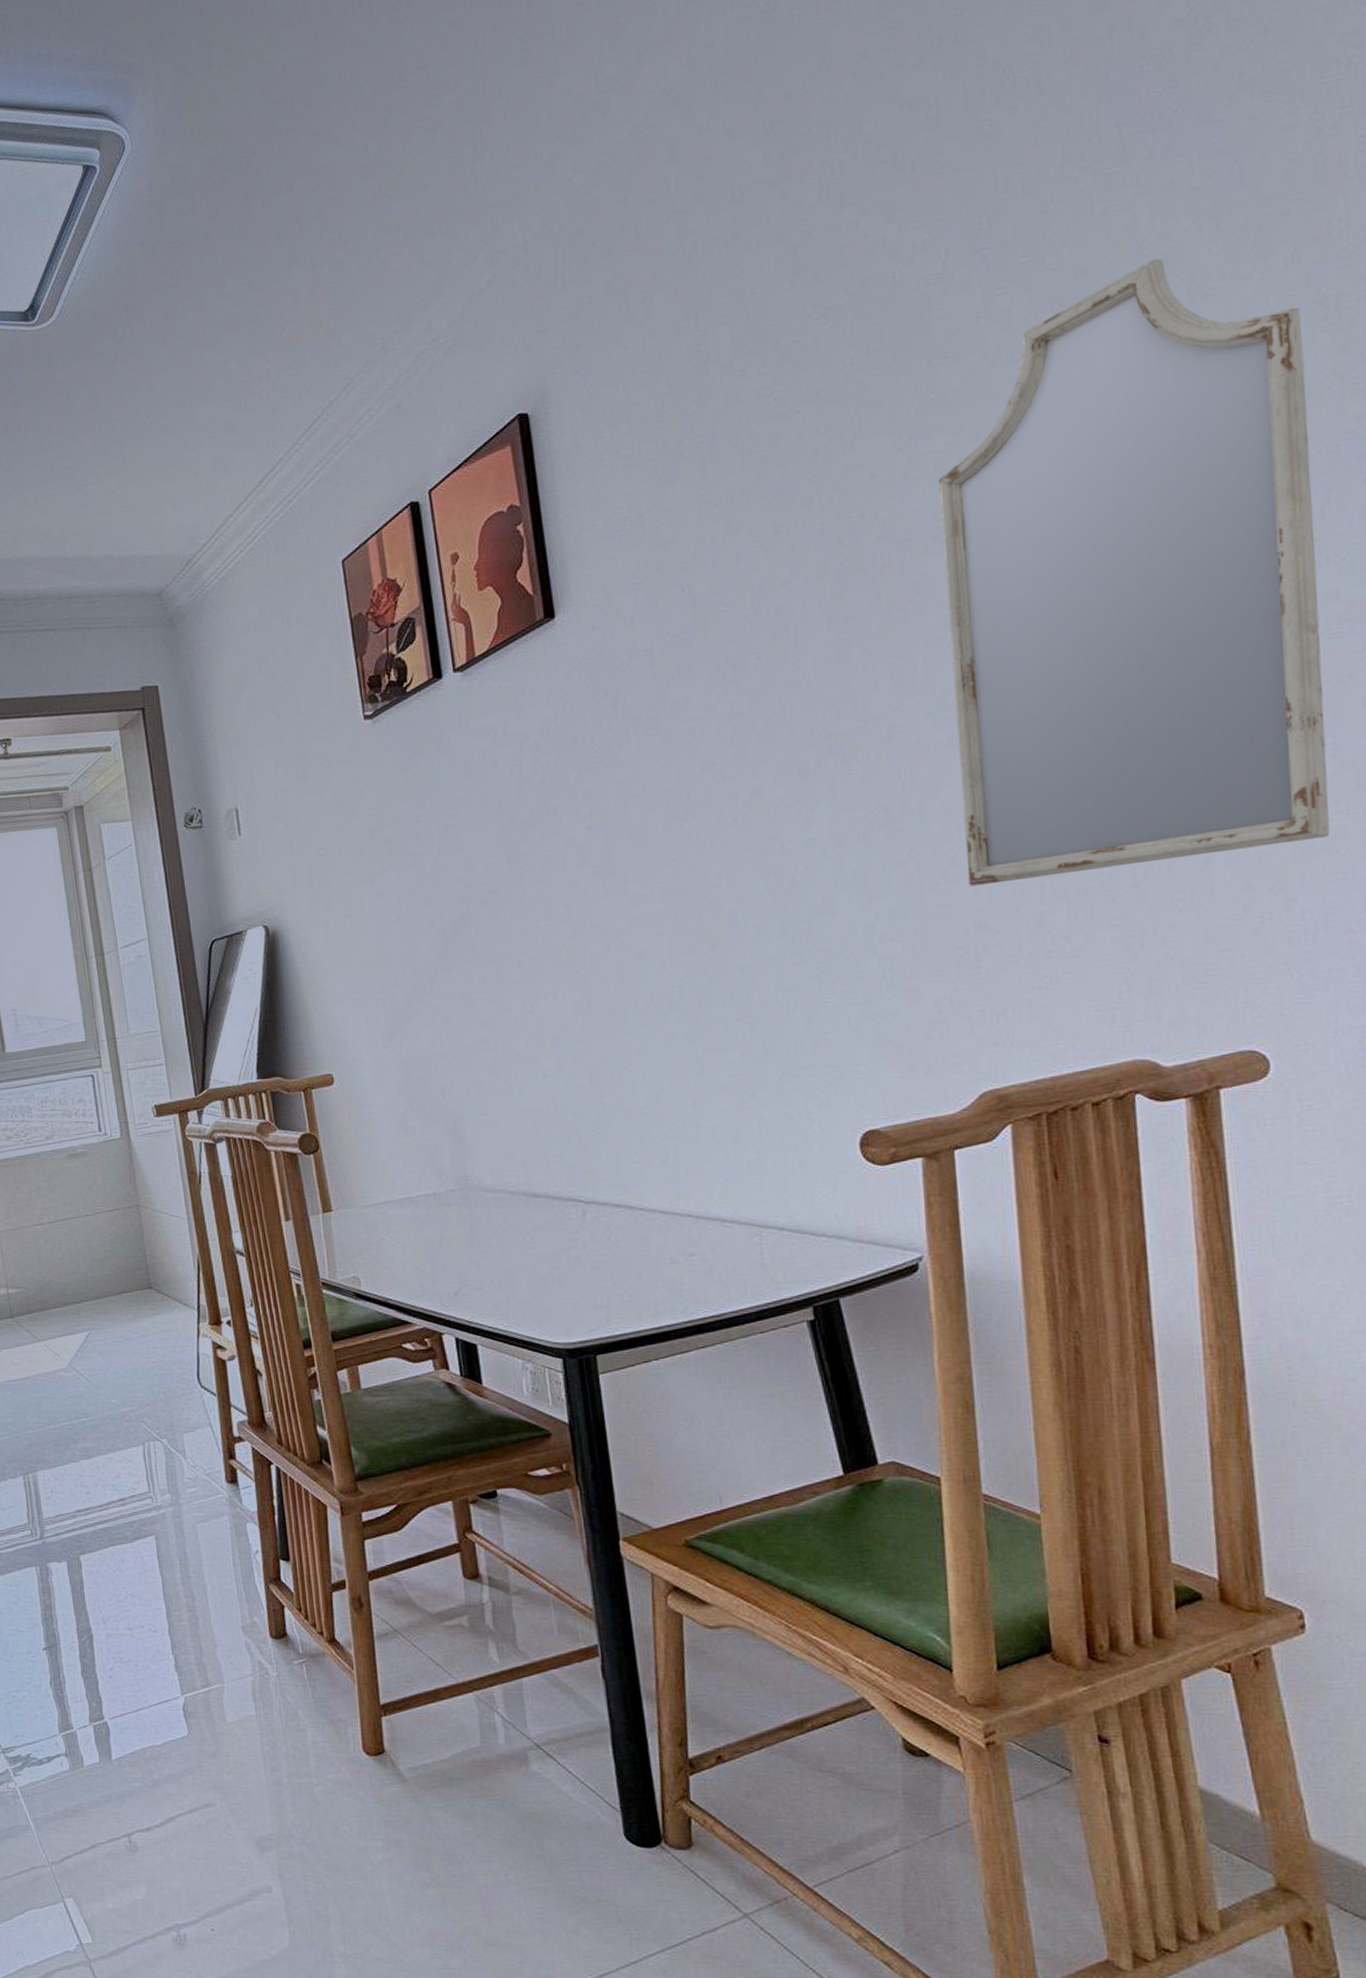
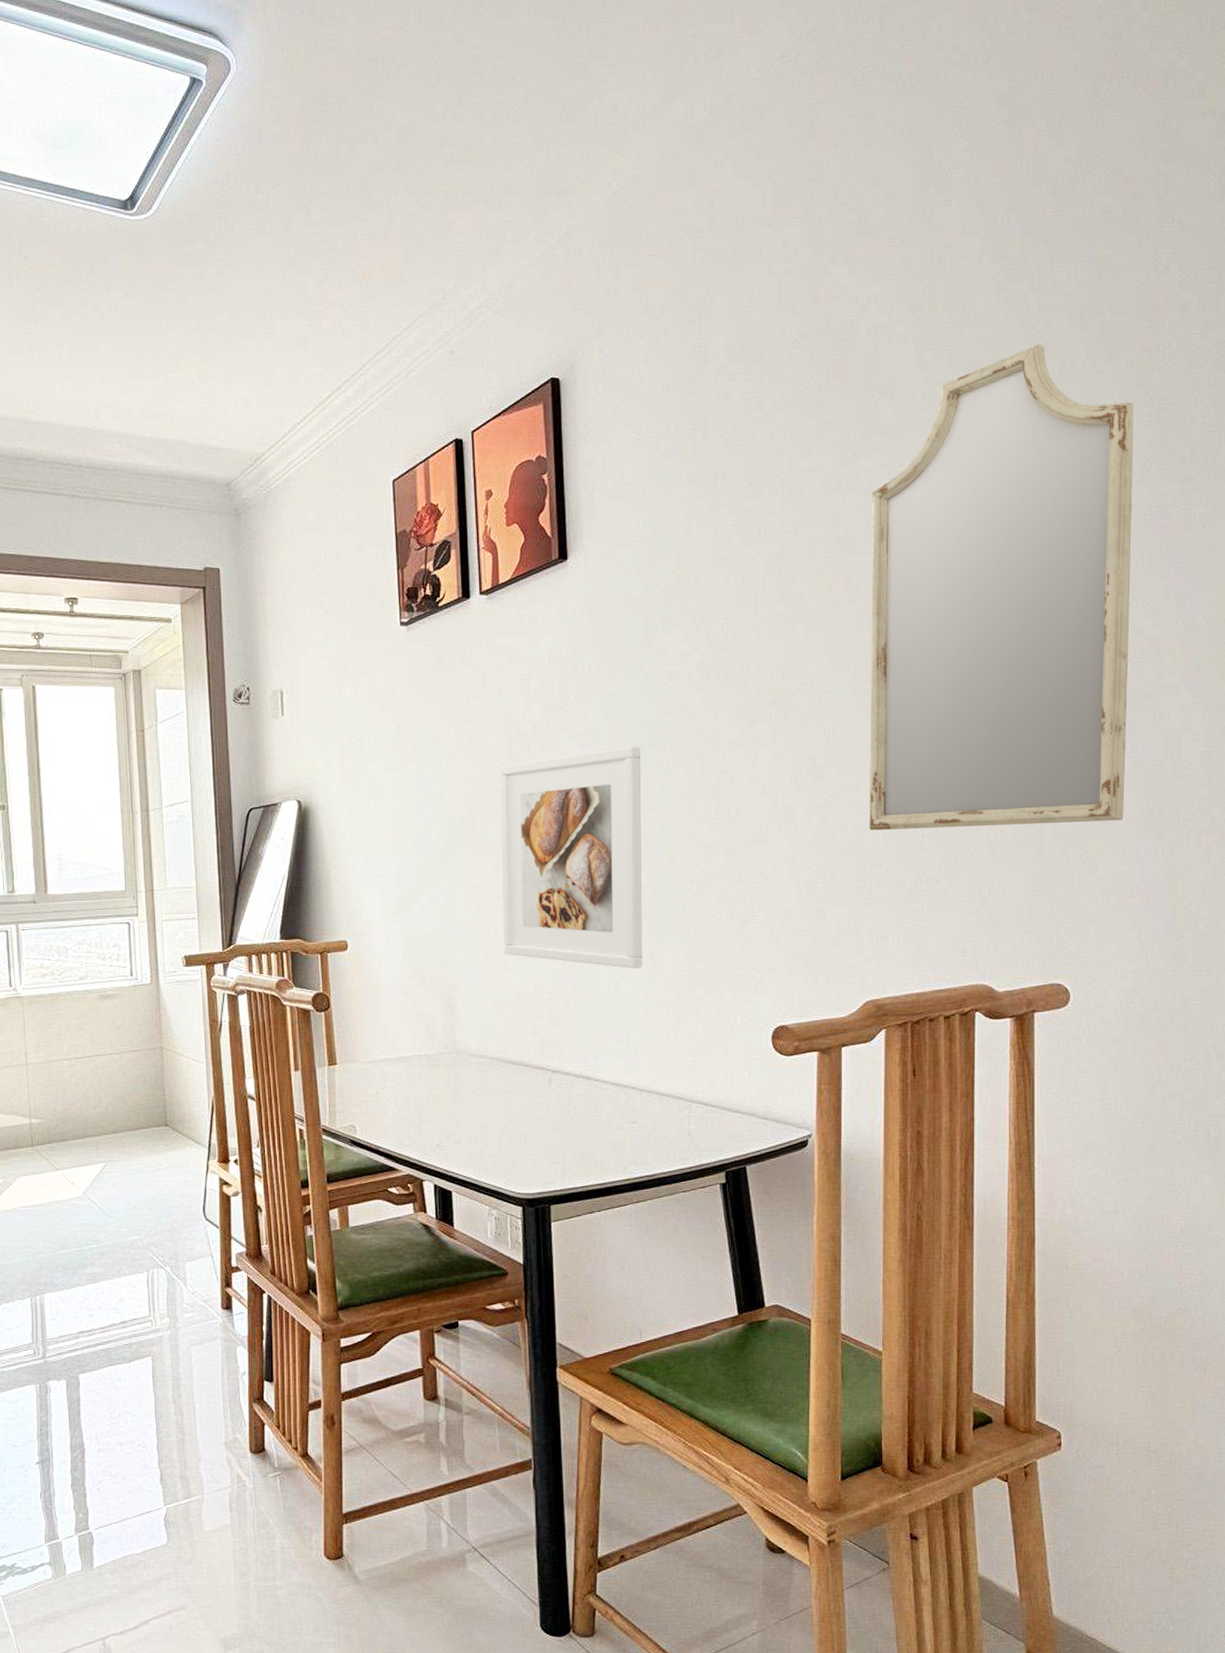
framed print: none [493,820,687,1078] -> present [500,746,643,969]

